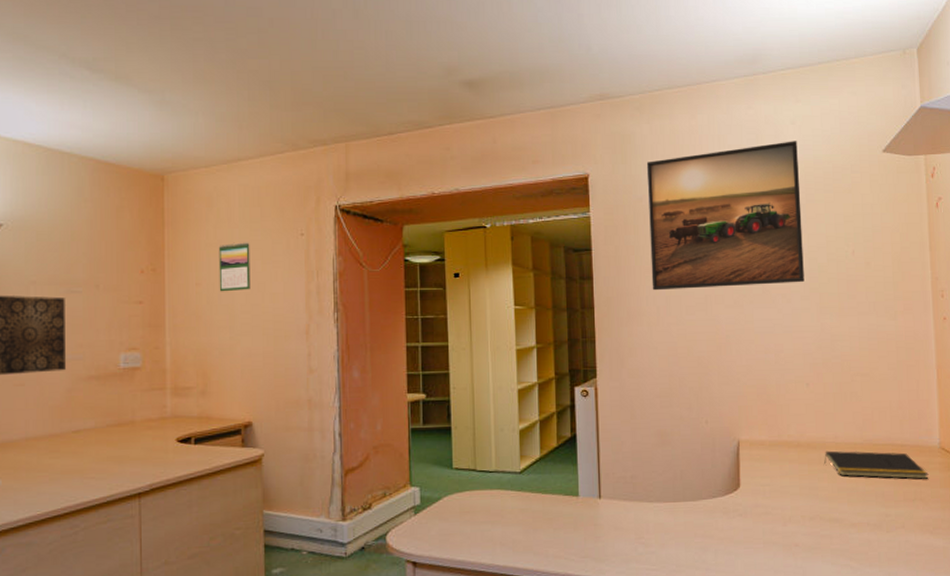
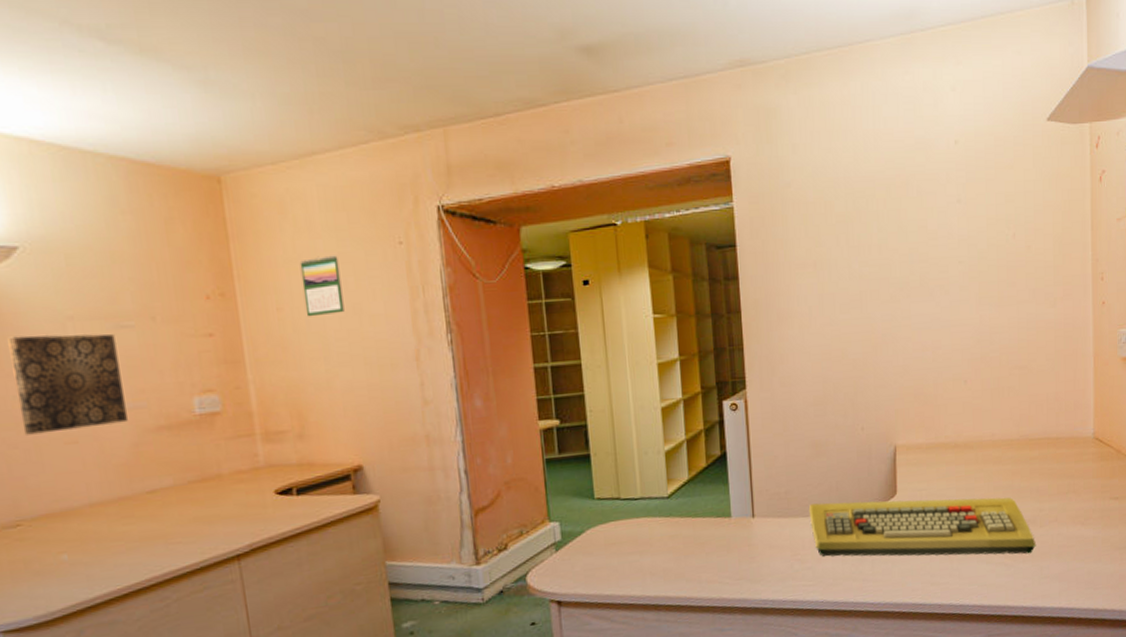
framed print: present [646,141,804,291] -> none [794,110,963,289]
keyboard: none [653,490,884,559] -> present [808,497,1037,557]
notepad: present [824,450,929,479] -> none [981,446,1082,475]

